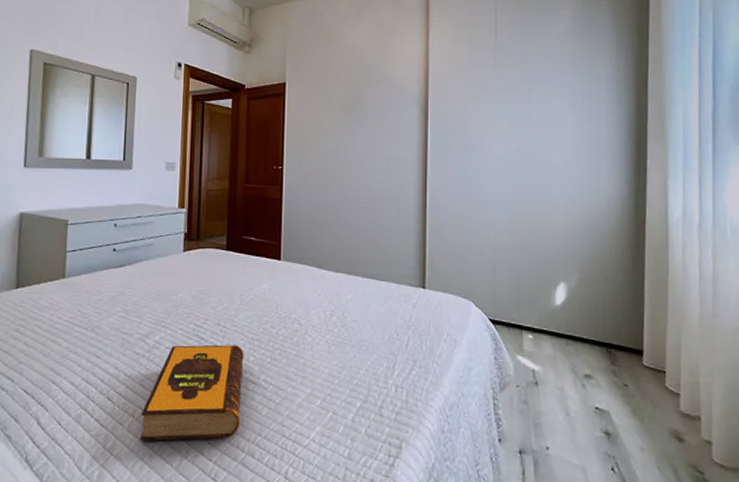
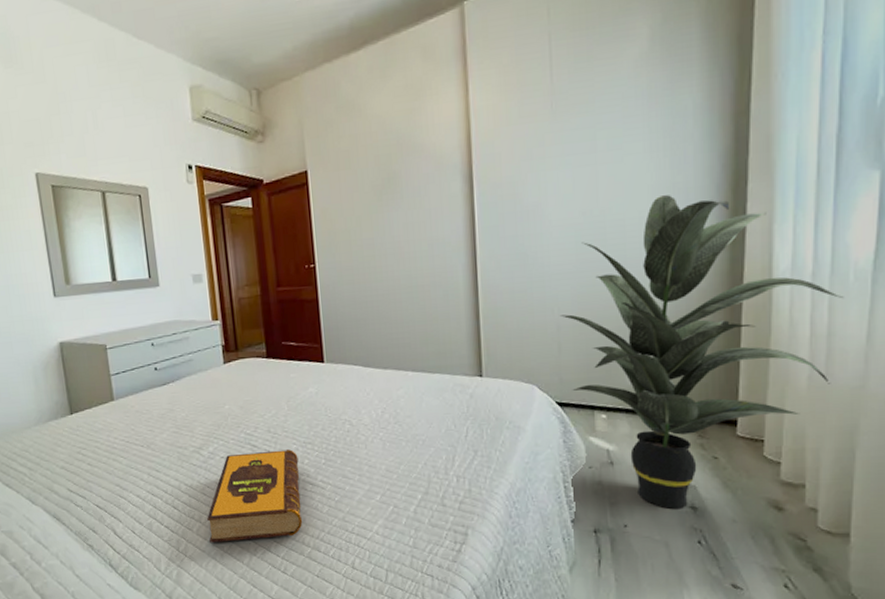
indoor plant: none [495,144,724,433] -> present [559,195,844,509]

